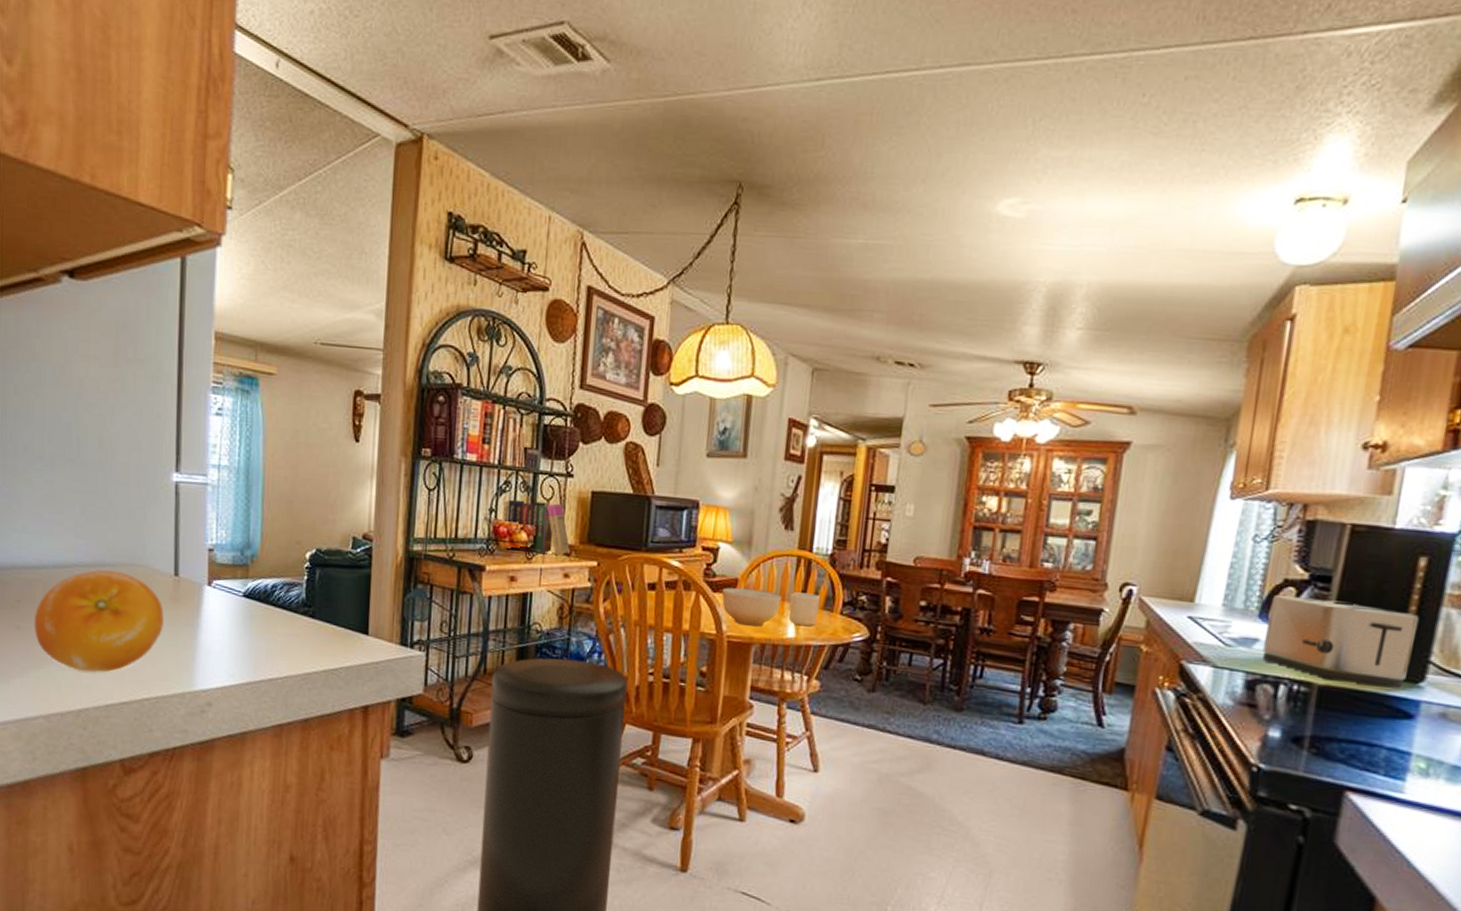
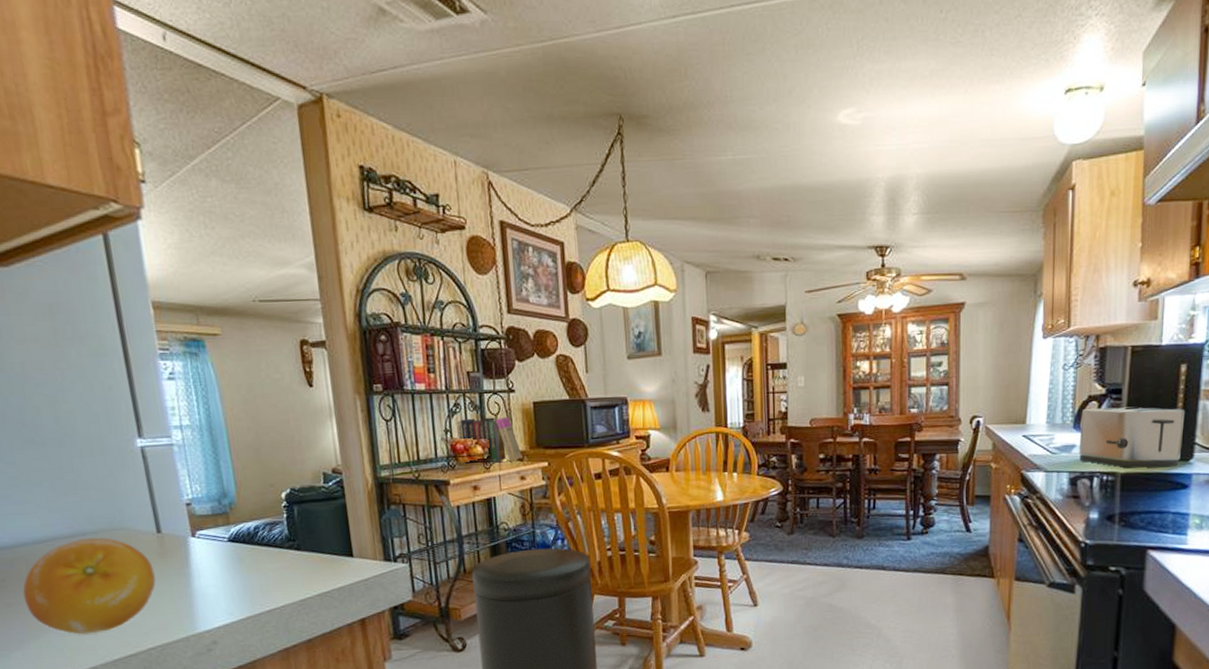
bowl: present [721,587,782,627] -> none [657,465,708,497]
mug: present [788,592,821,627] -> none [714,461,740,490]

